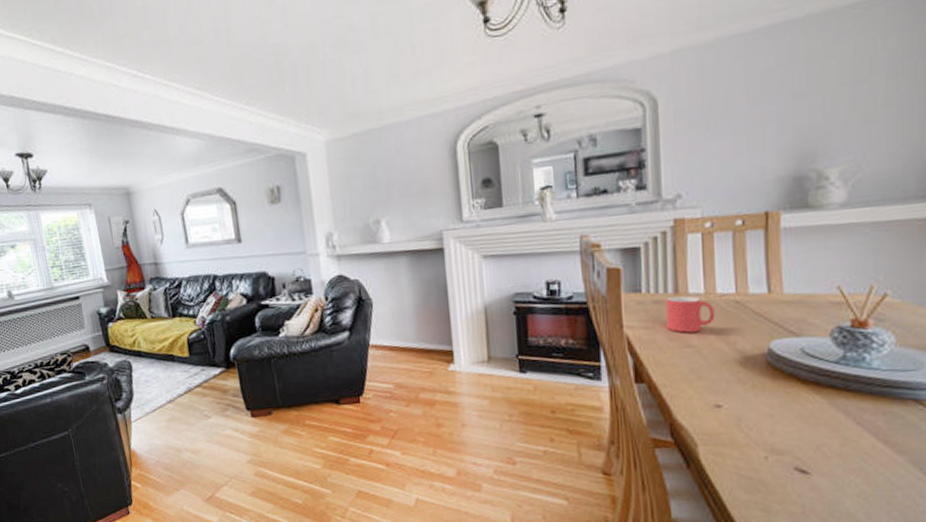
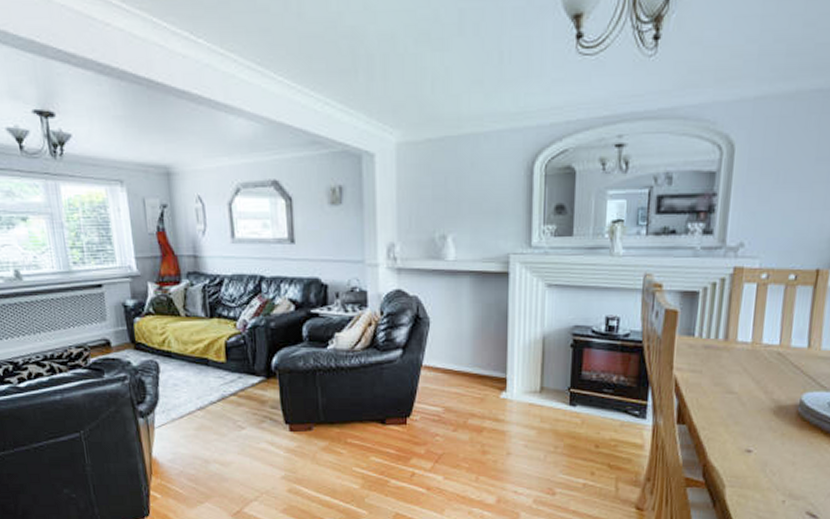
mug: present [666,296,715,333] -> none [713,343,759,379]

